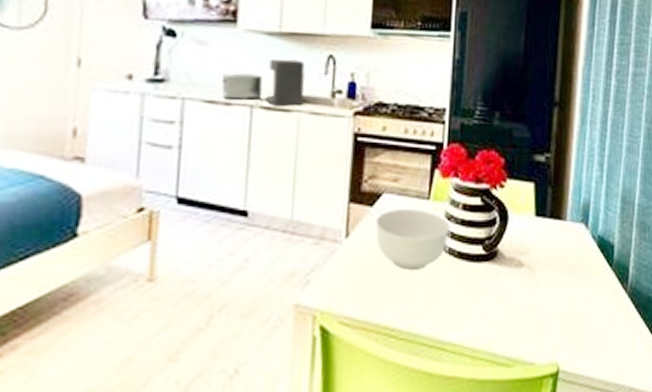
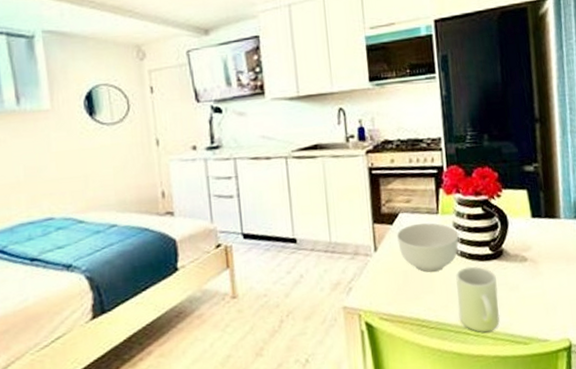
toaster: present [221,73,263,101] -> none [260,132,293,156]
coffee maker: present [265,59,305,107] -> none [294,116,326,156]
cup: none [436,267,486,349] -> present [455,266,500,333]

